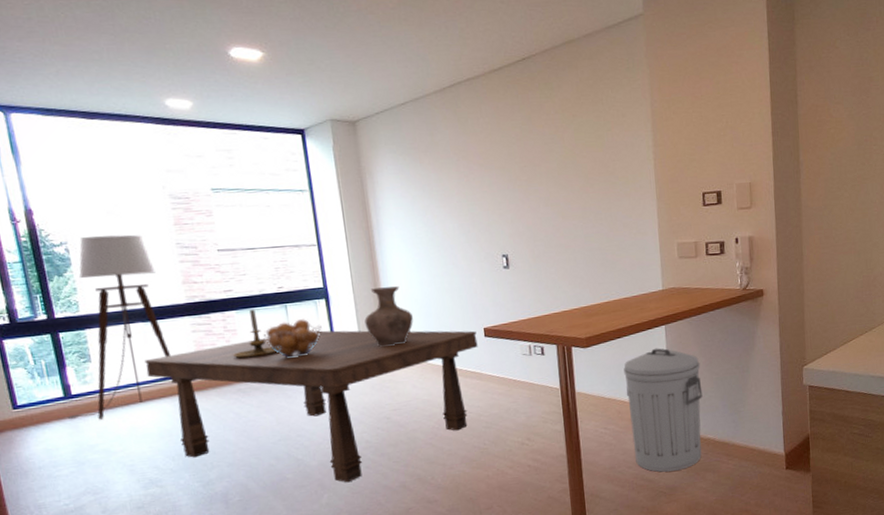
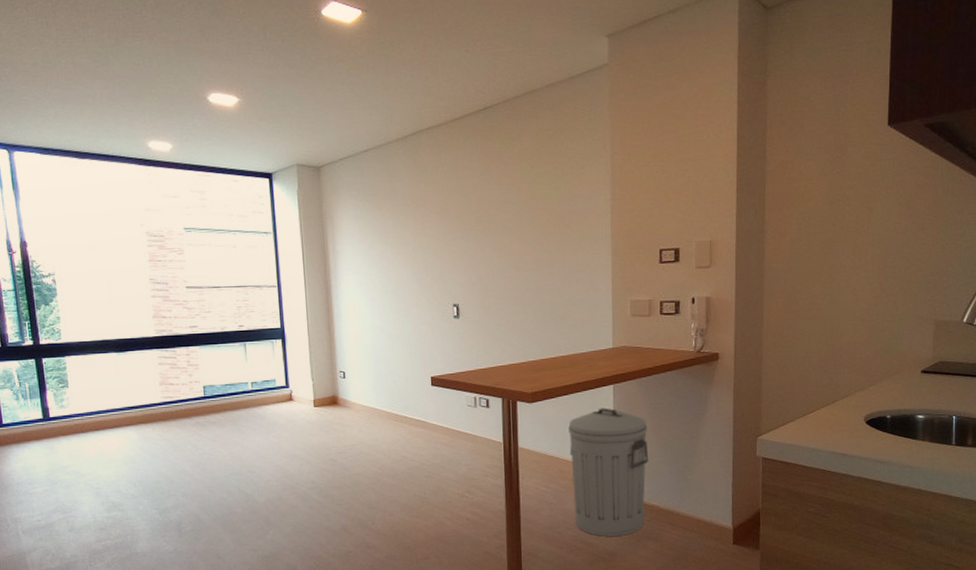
floor lamp: present [65,234,172,420] -> none [43,269,139,443]
dining table: present [144,330,478,483] -> none [115,370,424,521]
candle holder: present [233,309,281,359] -> none [194,345,238,393]
fruit basket: present [262,319,322,358] -> none [222,358,277,395]
vase: present [364,286,413,347] -> none [317,330,363,389]

